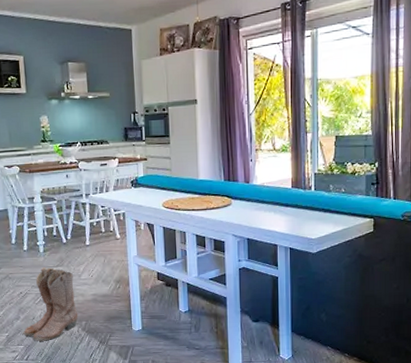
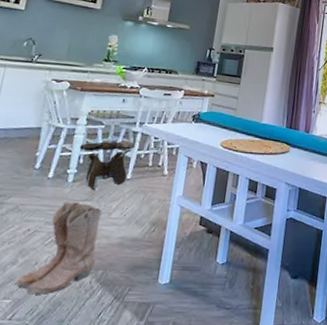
stool: none [41,210,87,258] -> present [79,137,136,191]

